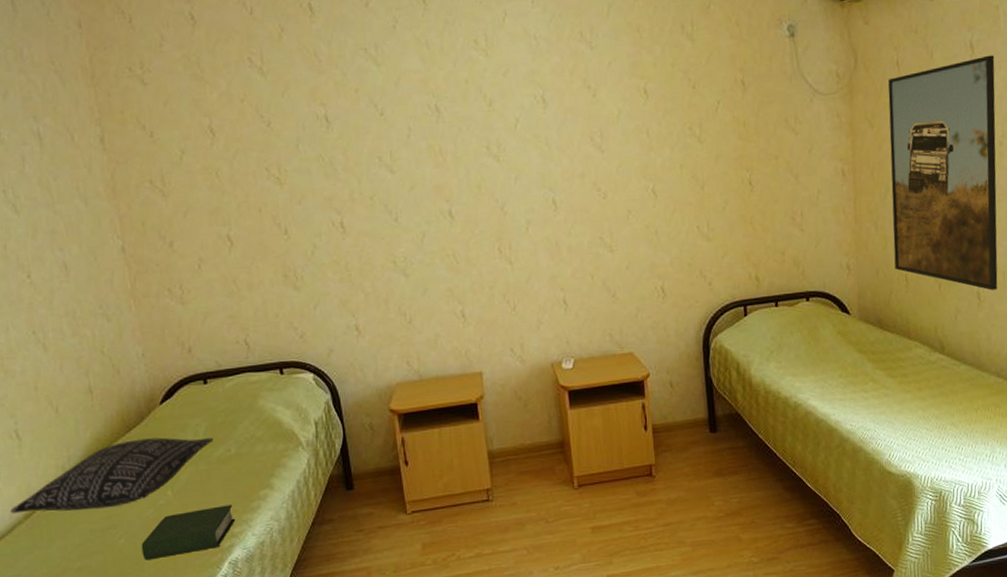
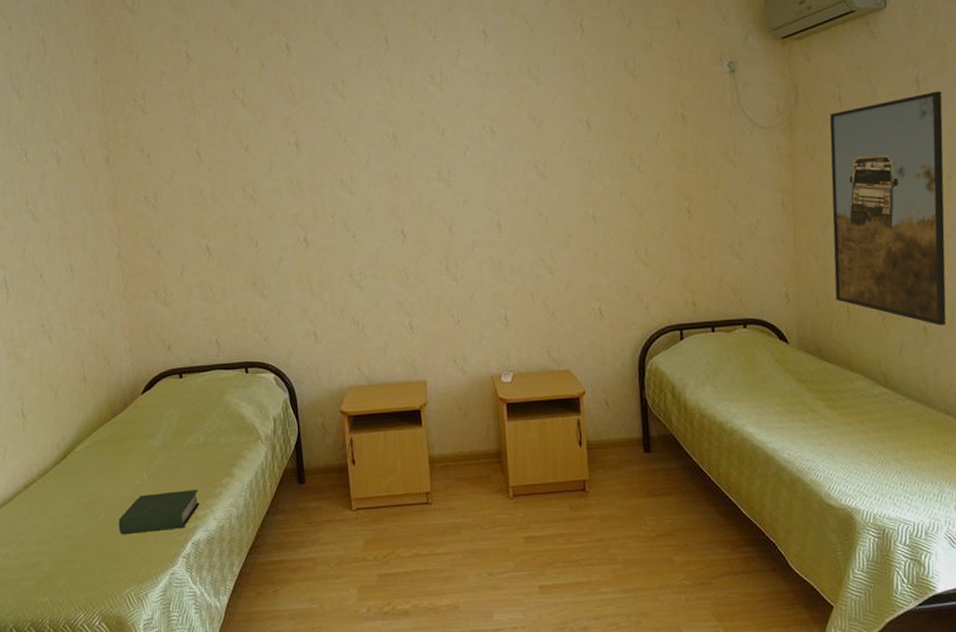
pillow: present [10,437,214,514] -> none [13,424,185,485]

